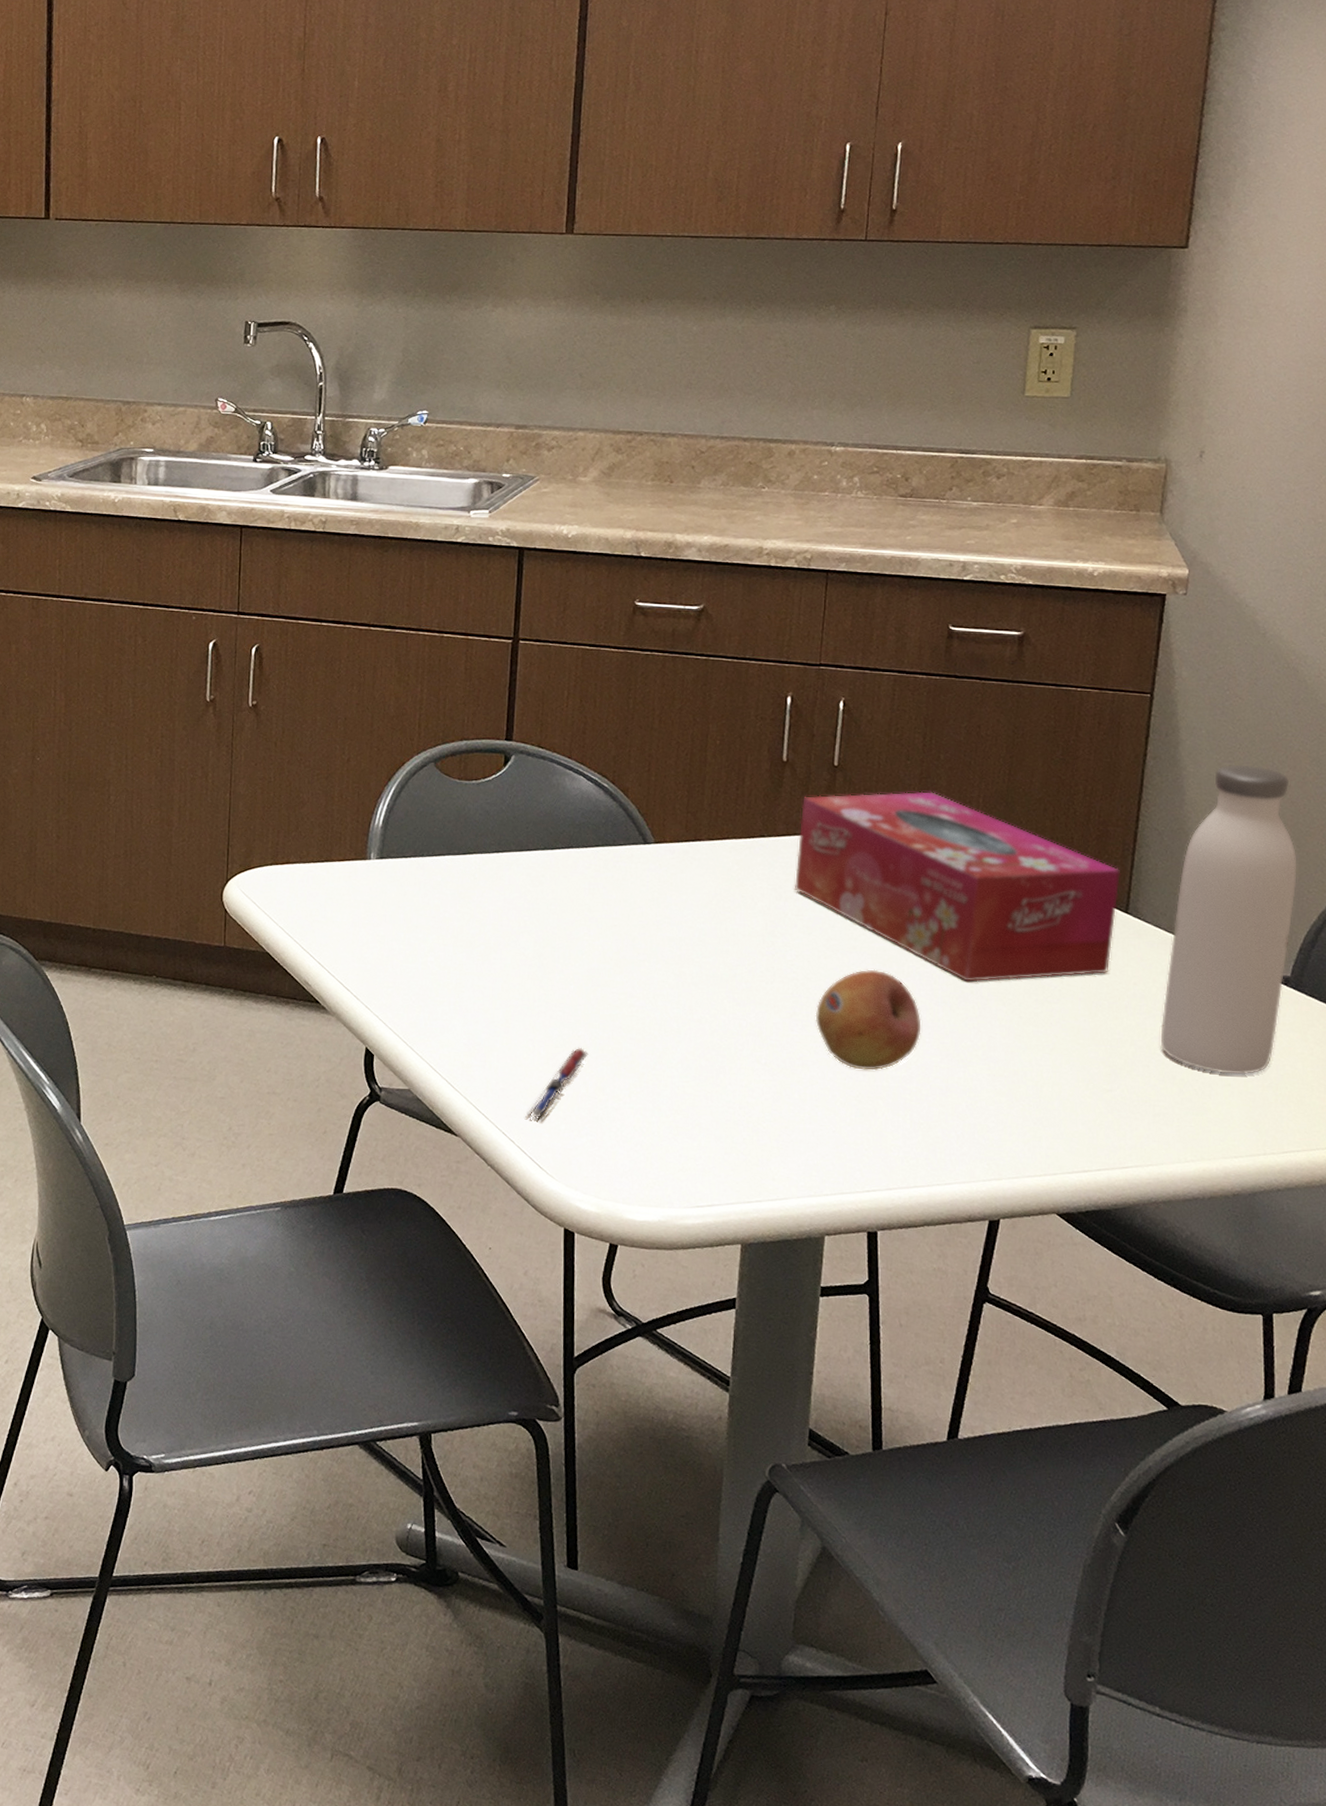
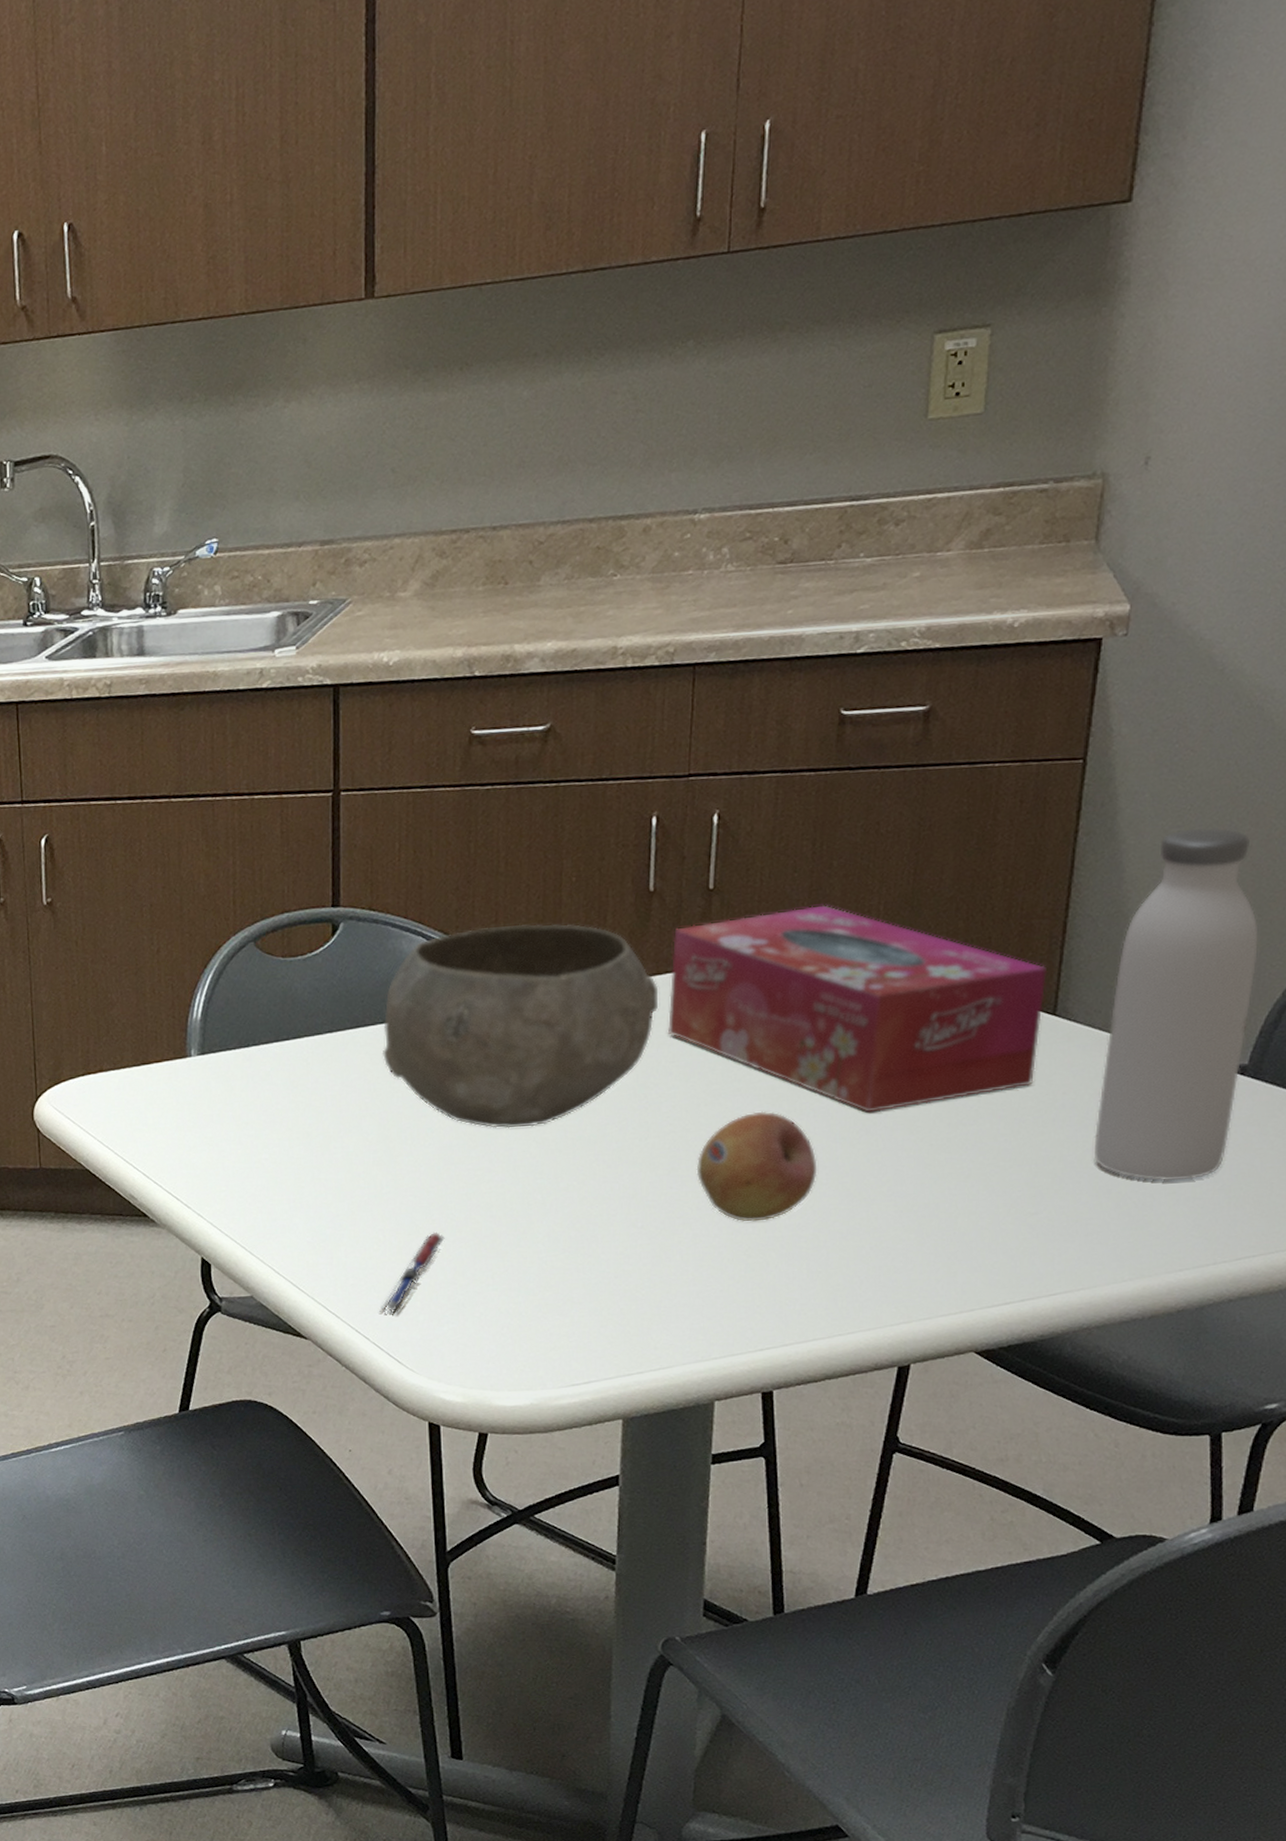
bowl: none [541,775,788,960] -> present [382,924,659,1128]

